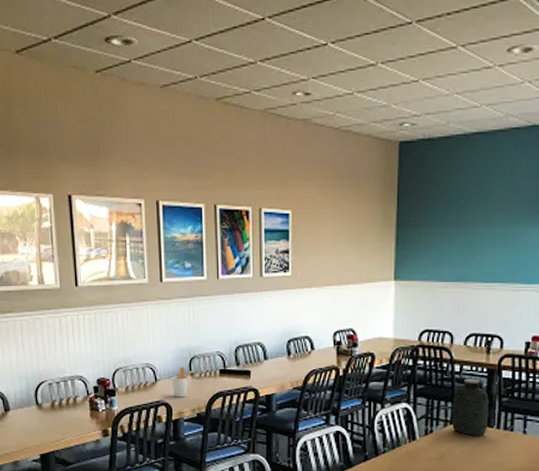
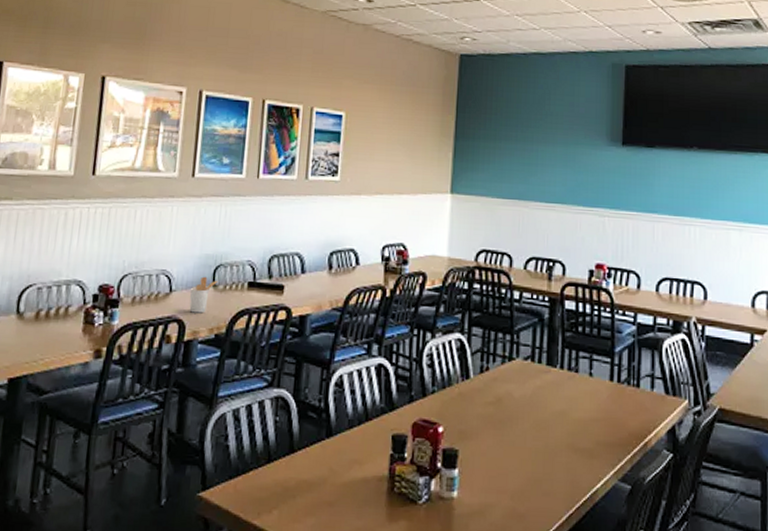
water jug: present [451,379,490,437] -> none [510,308,552,378]

